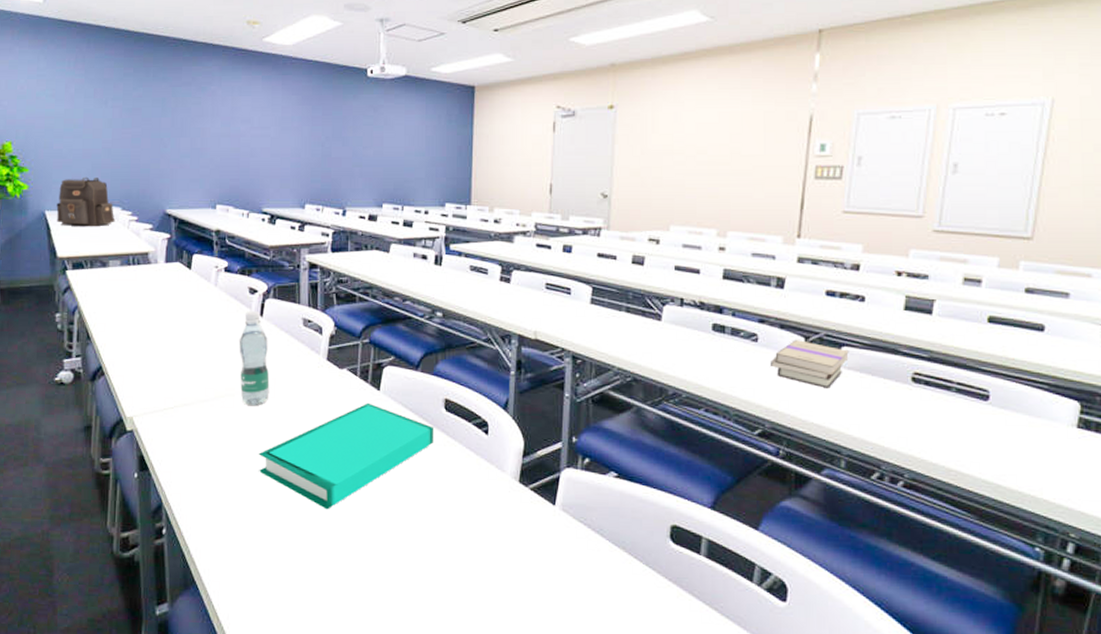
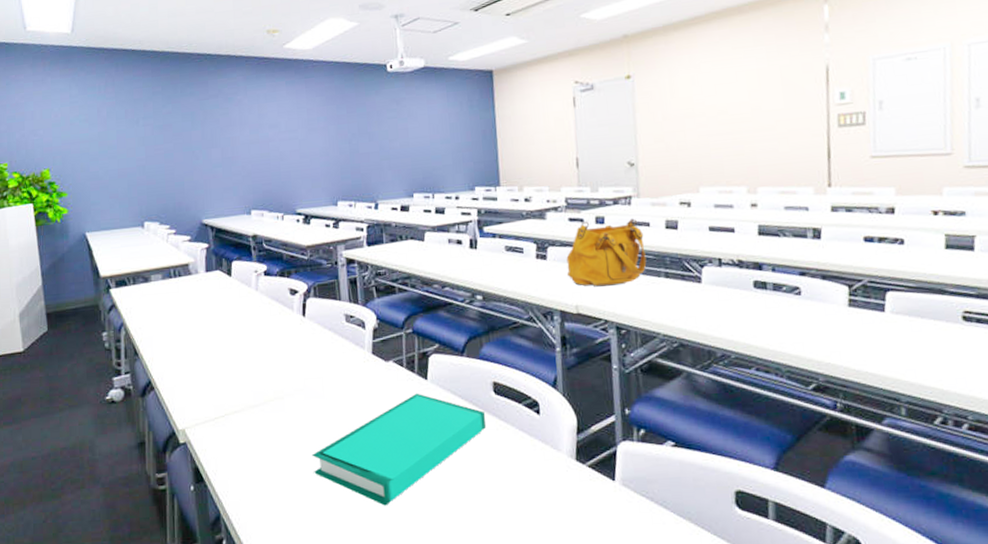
backpack: present [56,176,115,226] -> none [96,195,154,246]
bottle: present [238,311,270,405] -> none [283,311,318,407]
handbag: none [528,248,609,315] -> present [566,218,647,287]
books: present [771,340,849,389] -> none [817,289,896,336]

